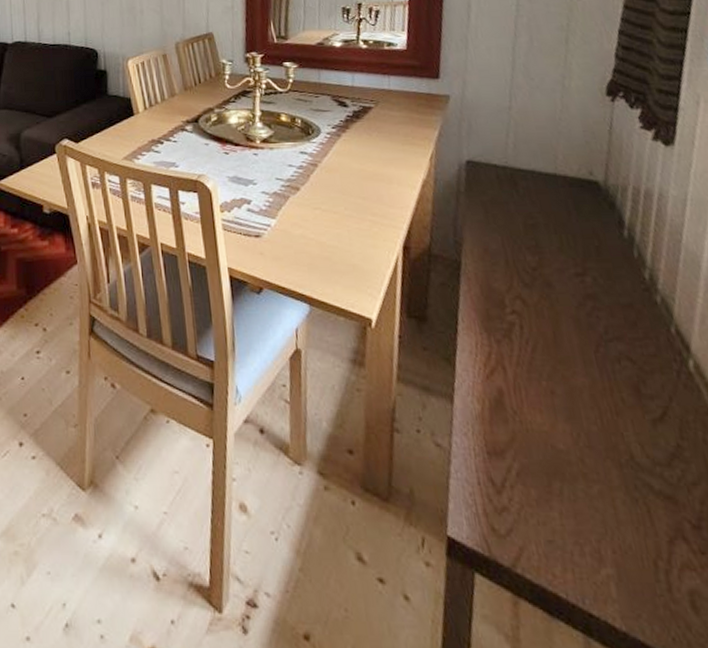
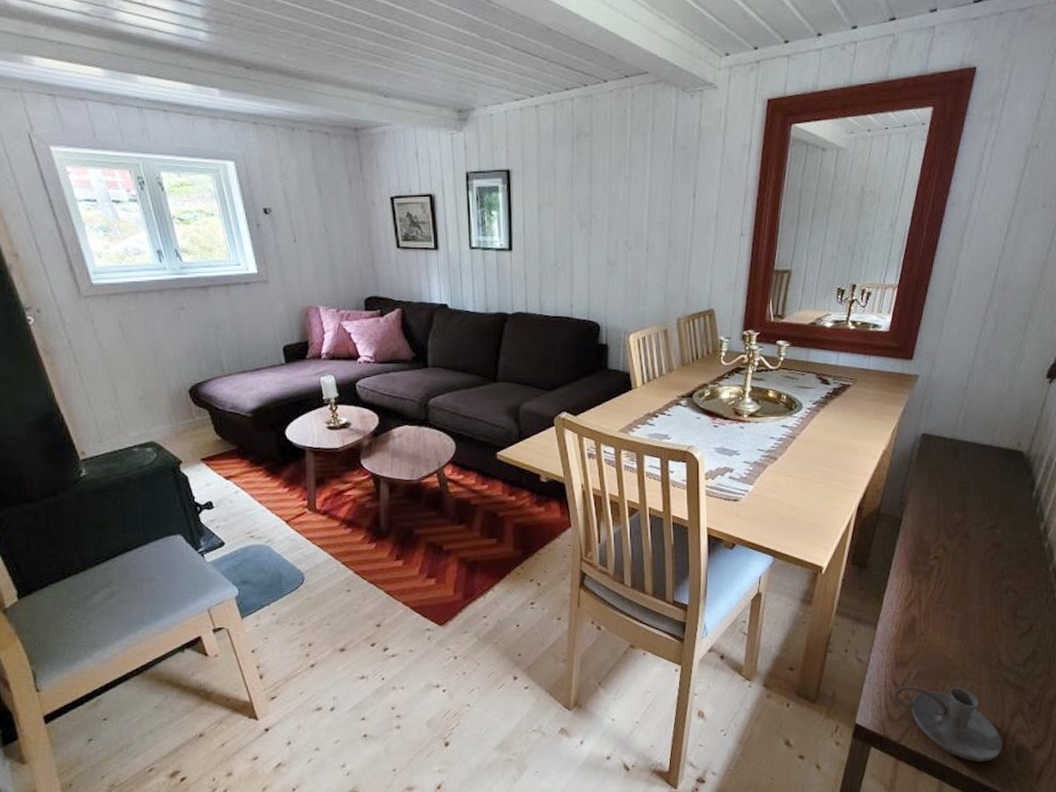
candle holder: none [492,486,668,611] -> present [893,685,1002,762]

